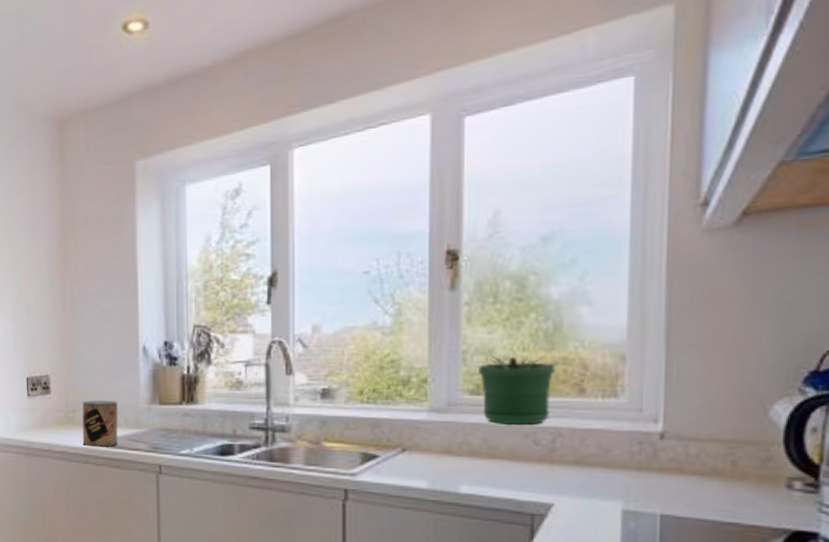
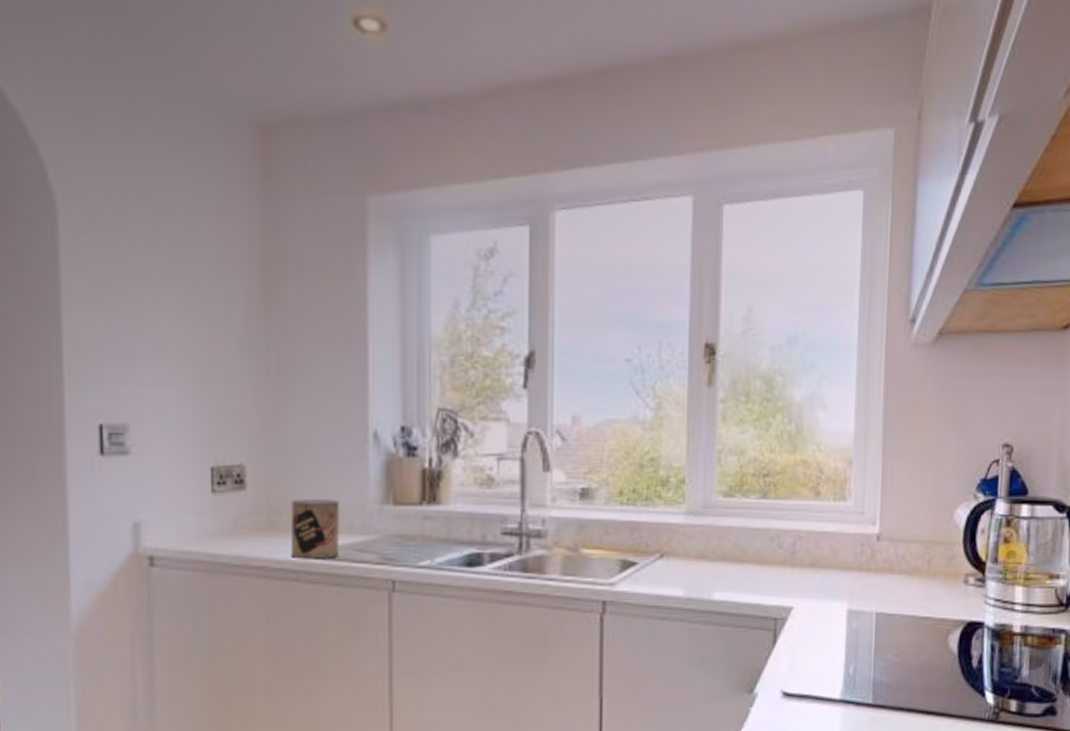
planter: present [477,355,567,426] -> none [730,455,806,529]

